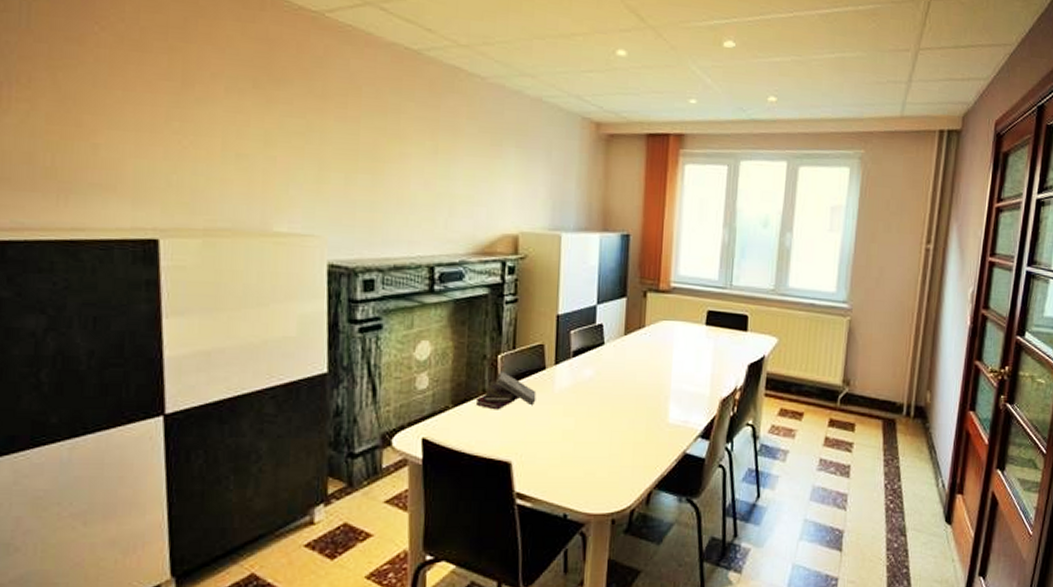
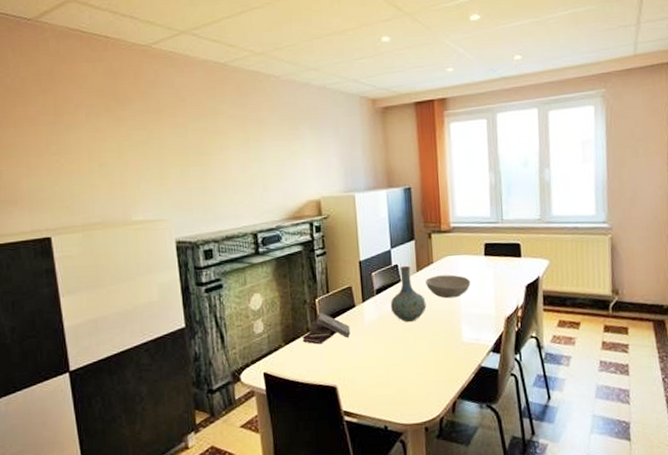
vase: none [588,326,631,393] -> present [390,265,426,322]
bowl: none [633,342,686,371] -> present [426,274,471,299]

